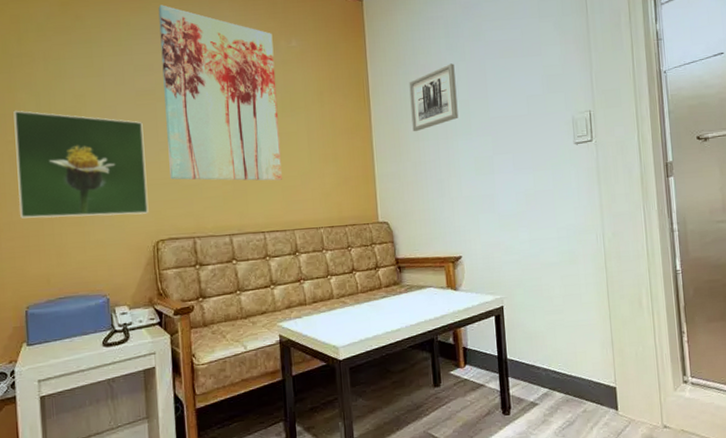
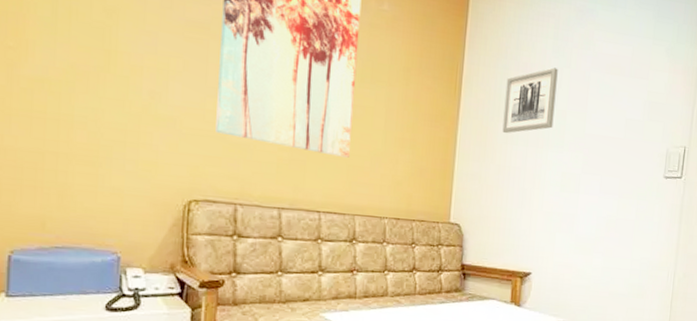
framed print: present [13,110,149,219] -> none [14,9,190,167]

